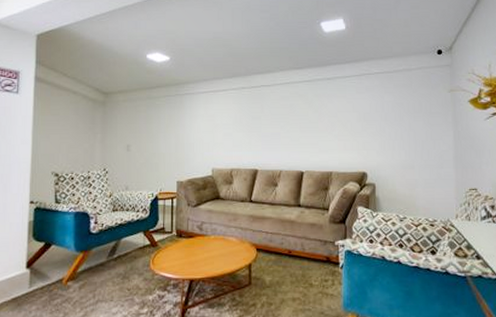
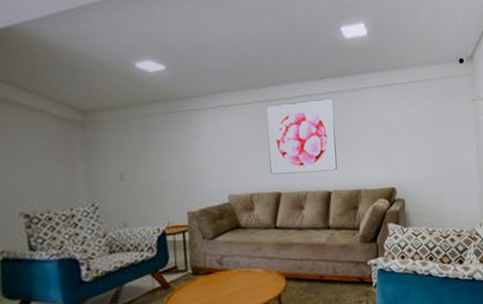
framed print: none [249,86,311,153] -> present [267,98,337,175]

